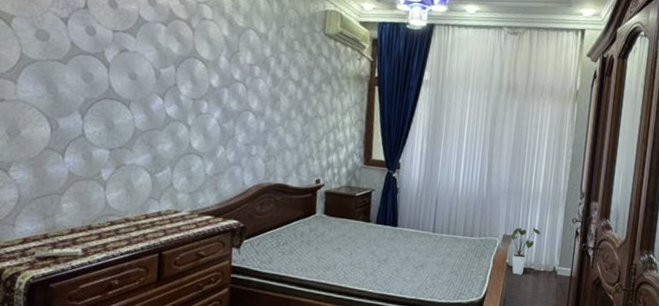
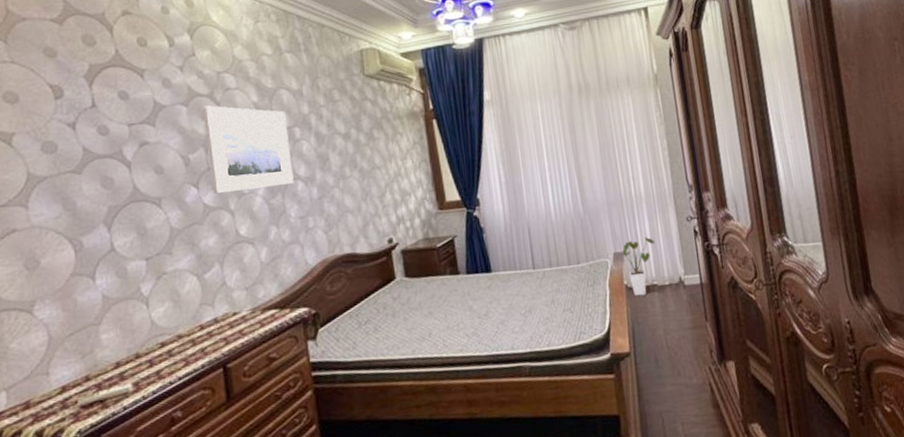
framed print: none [176,29,250,114] -> present [203,105,294,194]

